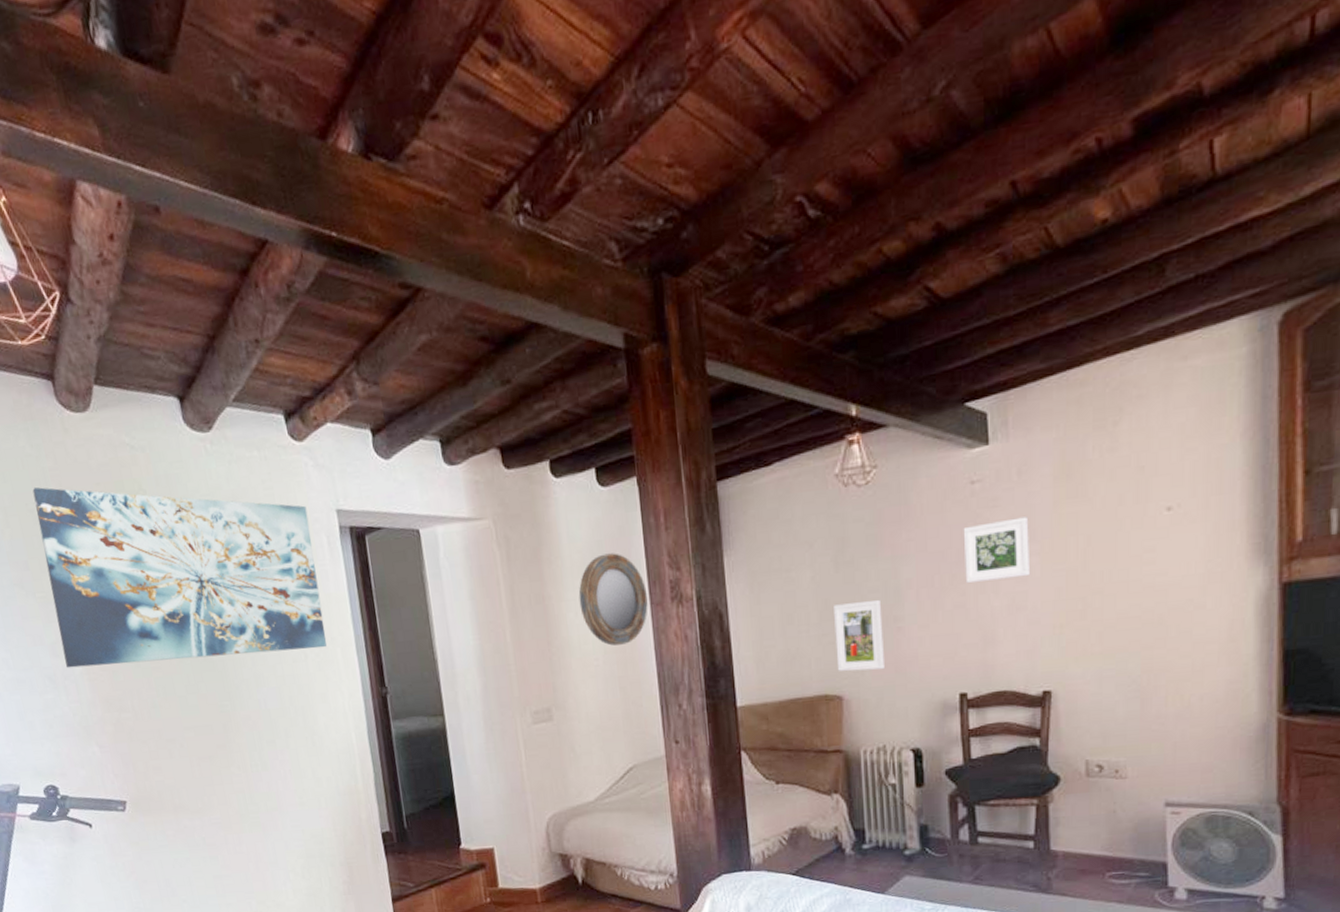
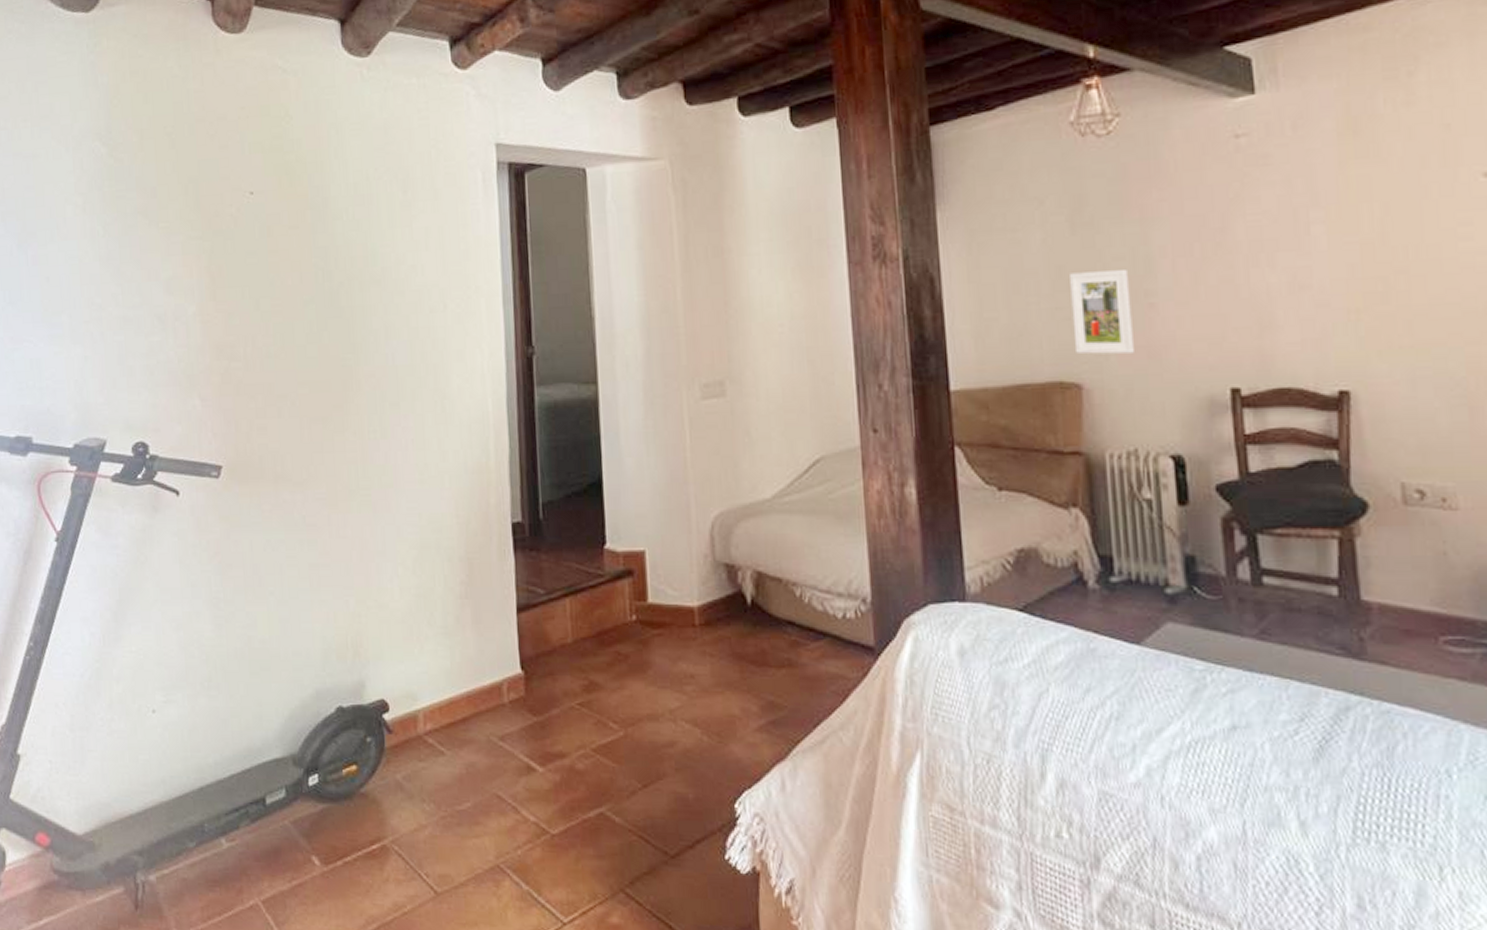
wall art: present [32,487,327,668] -> none [173,109,470,308]
home mirror: present [578,553,648,646] -> none [763,202,845,310]
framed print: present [963,517,1031,584] -> none [1227,178,1315,255]

